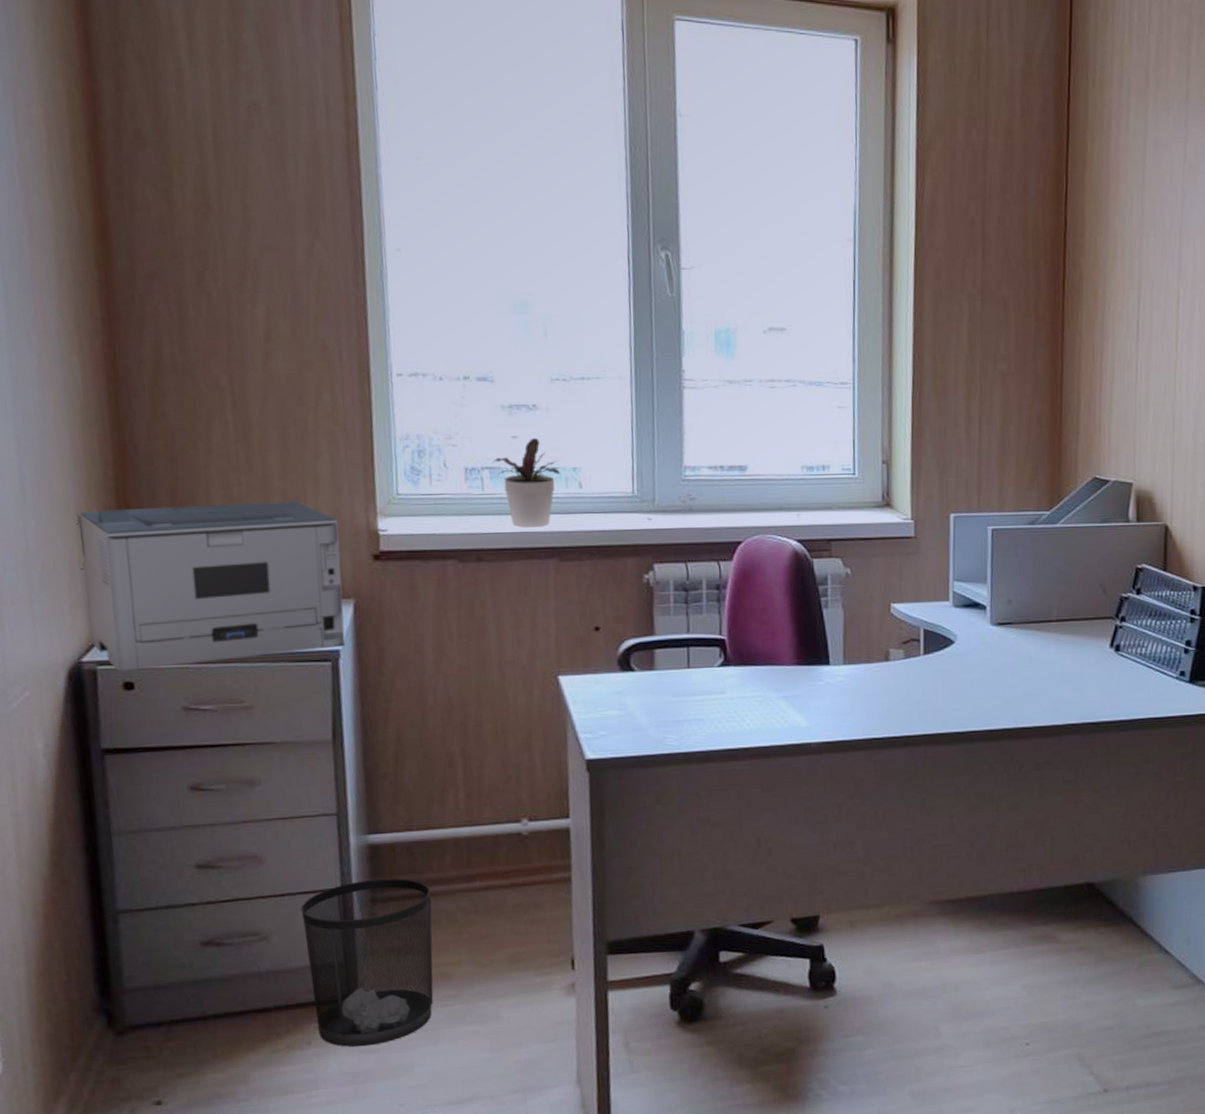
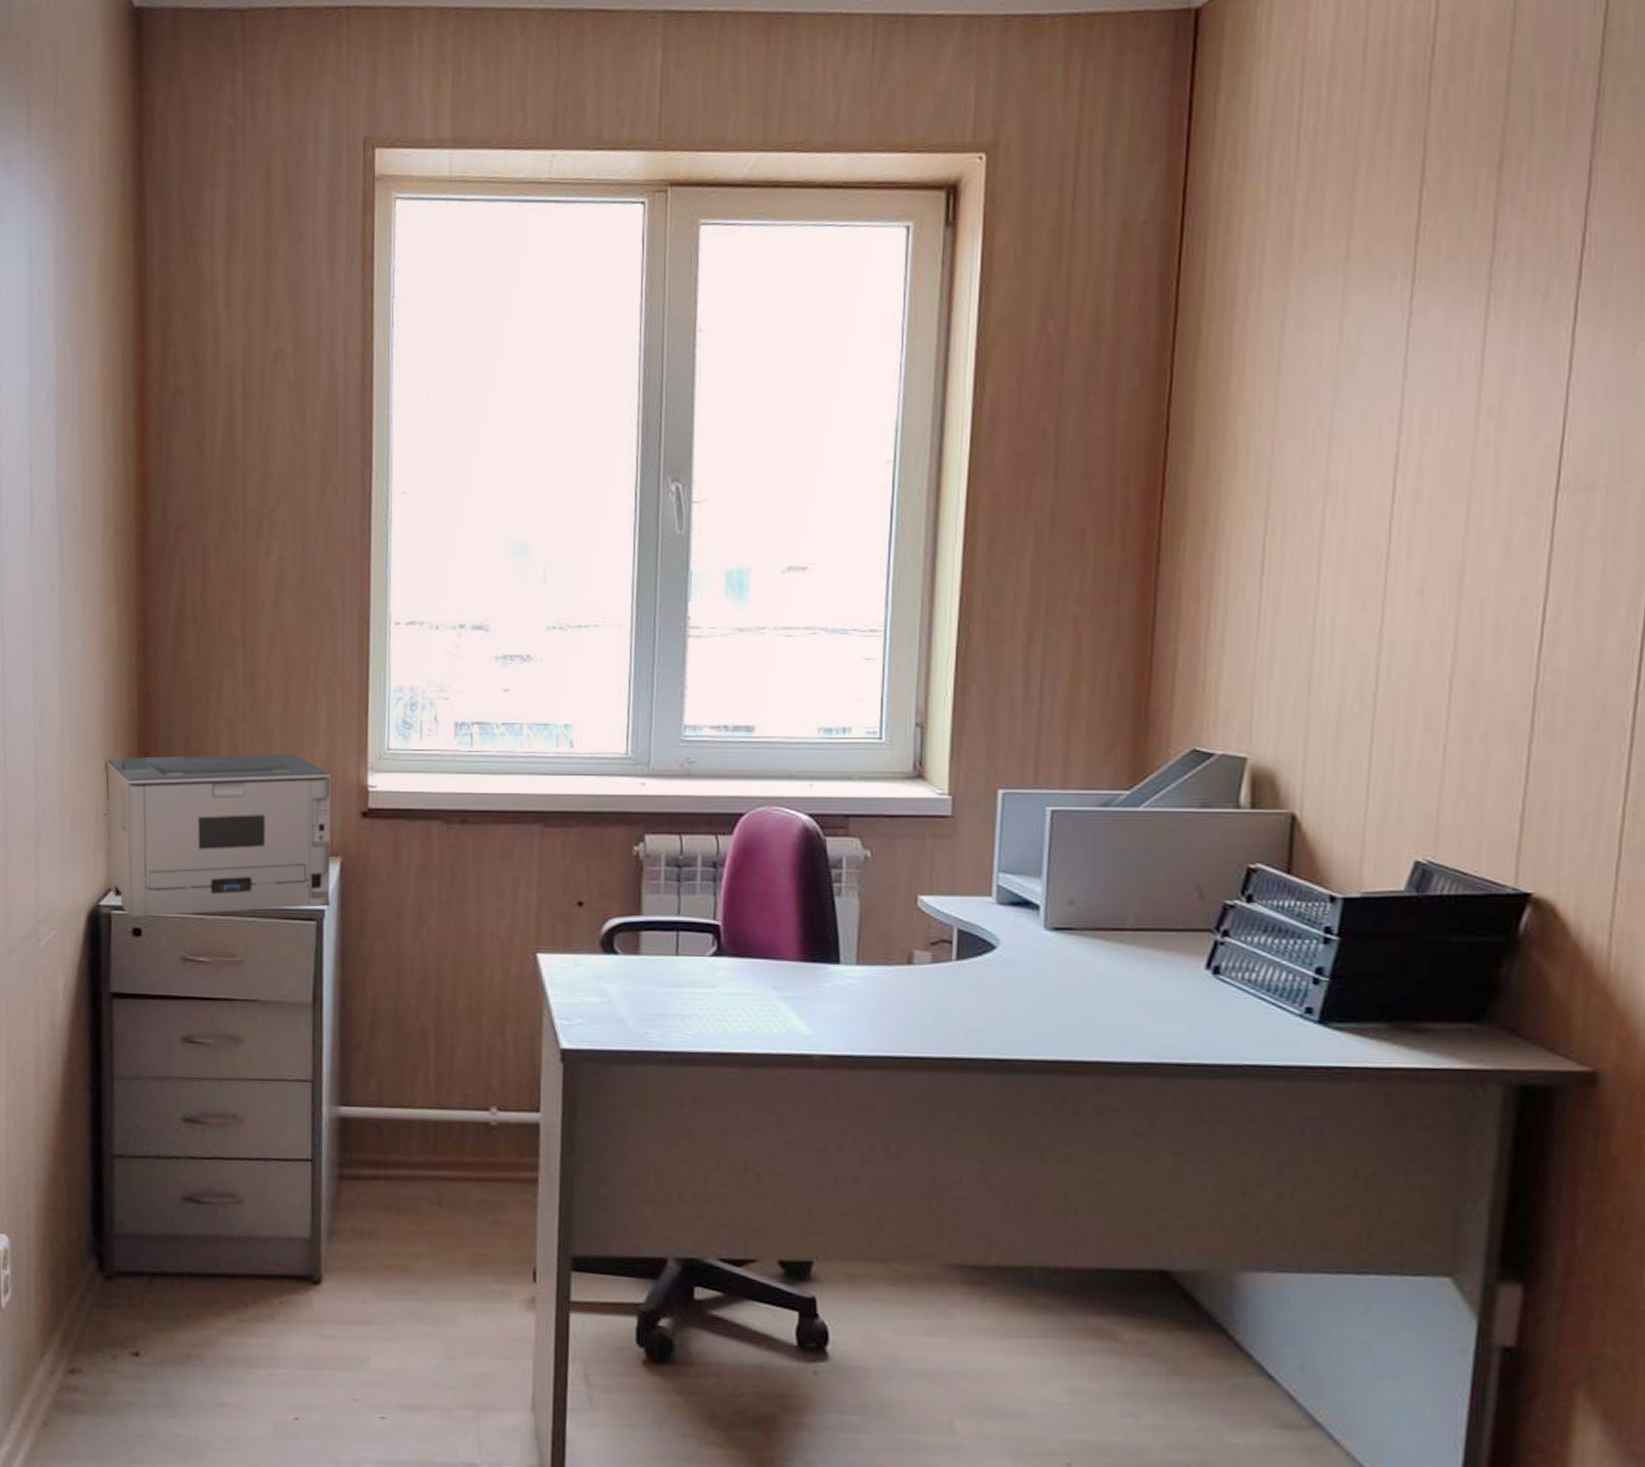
waste bin: present [301,878,434,1047] -> none [273,1154,396,1331]
potted plant: present [492,438,560,529] -> none [483,692,551,790]

